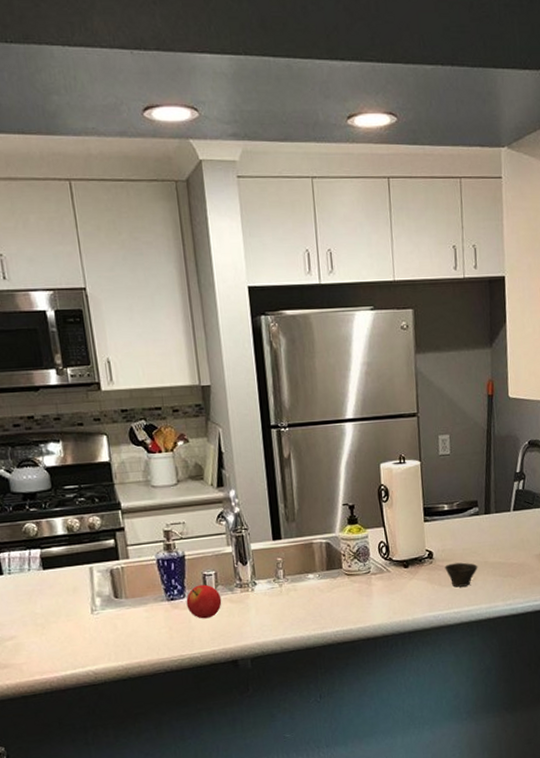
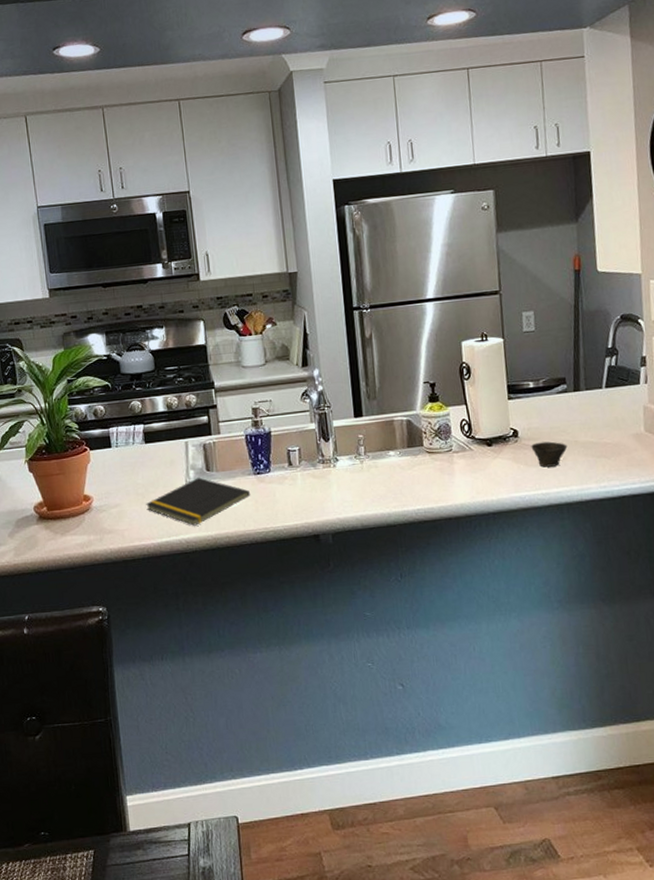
notepad: none [46,605,165,656] -> present [146,477,251,526]
fruit: present [186,584,222,619] -> none [271,459,305,493]

